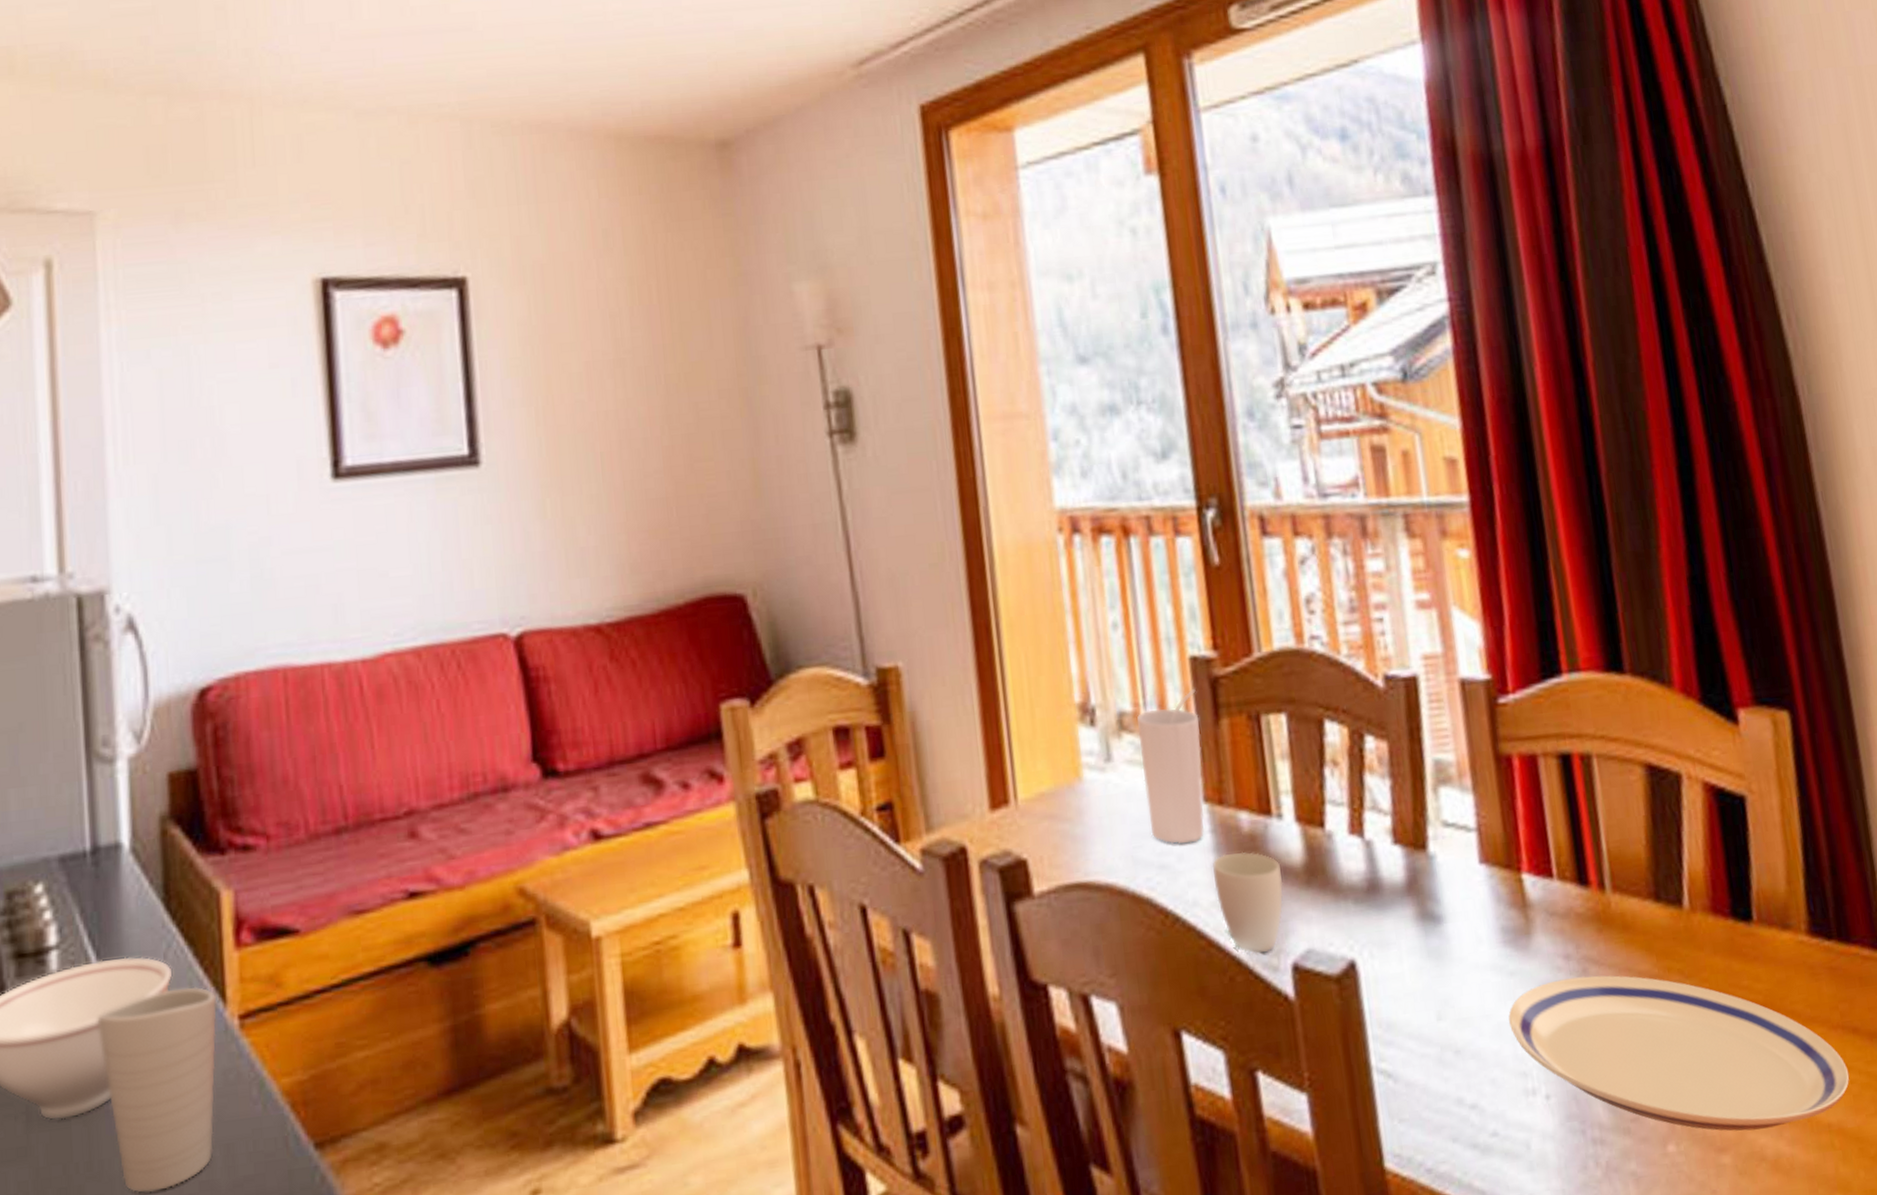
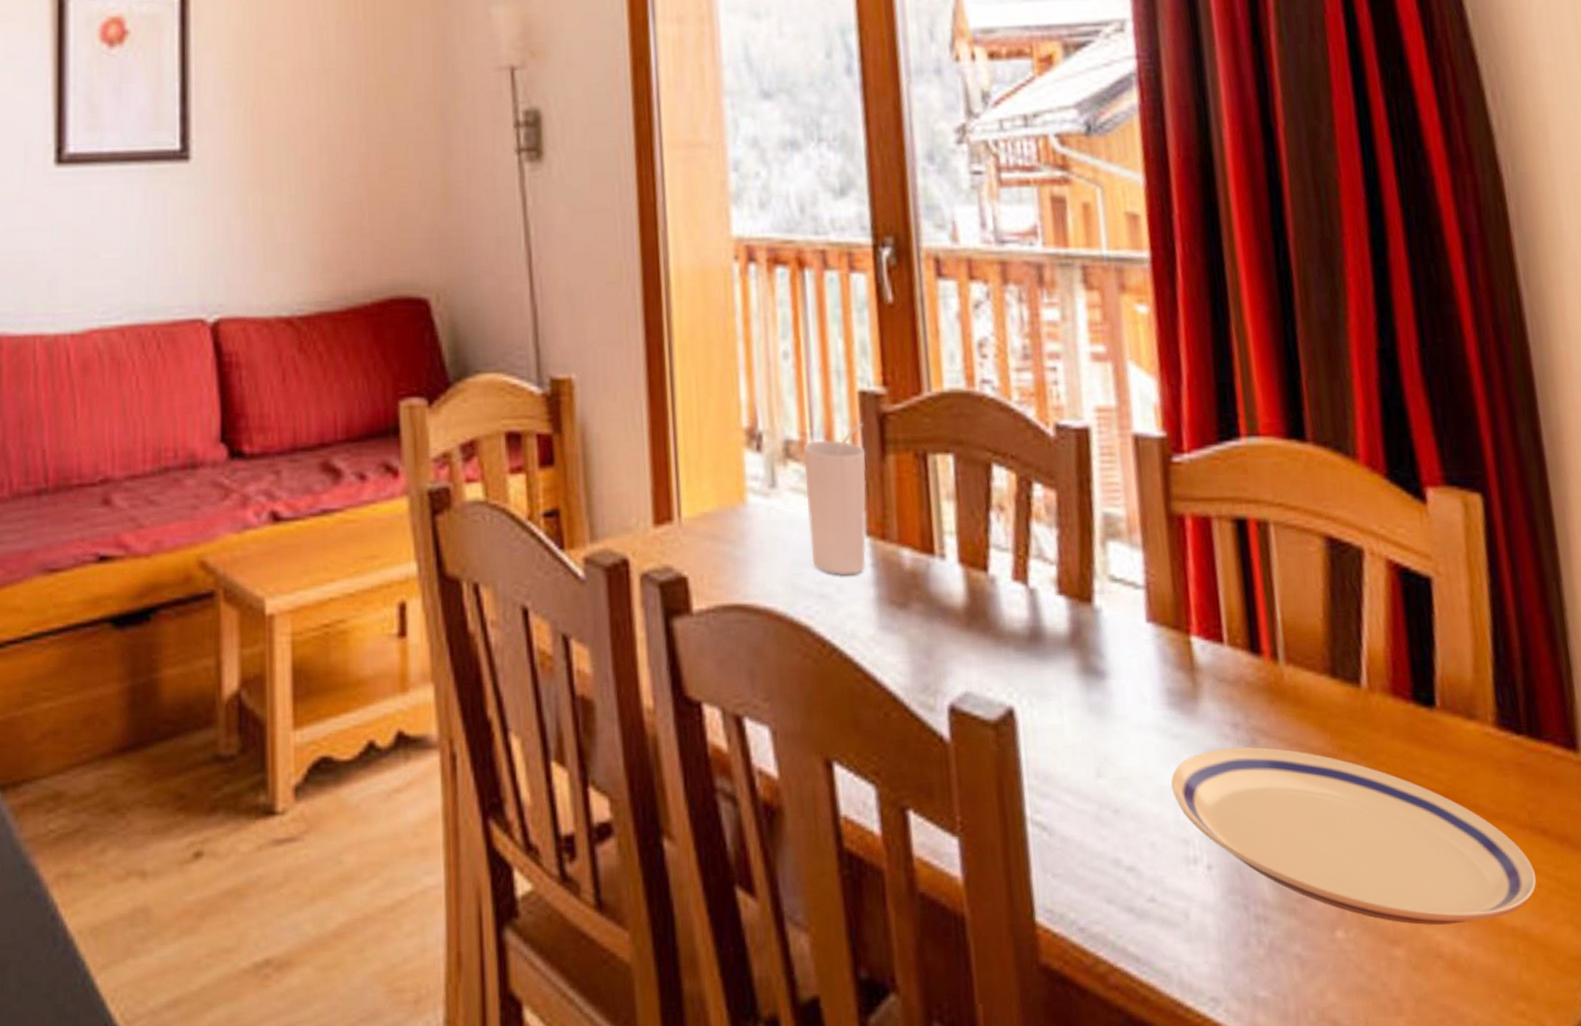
mug: present [1212,851,1284,954] -> none [872,588,943,692]

